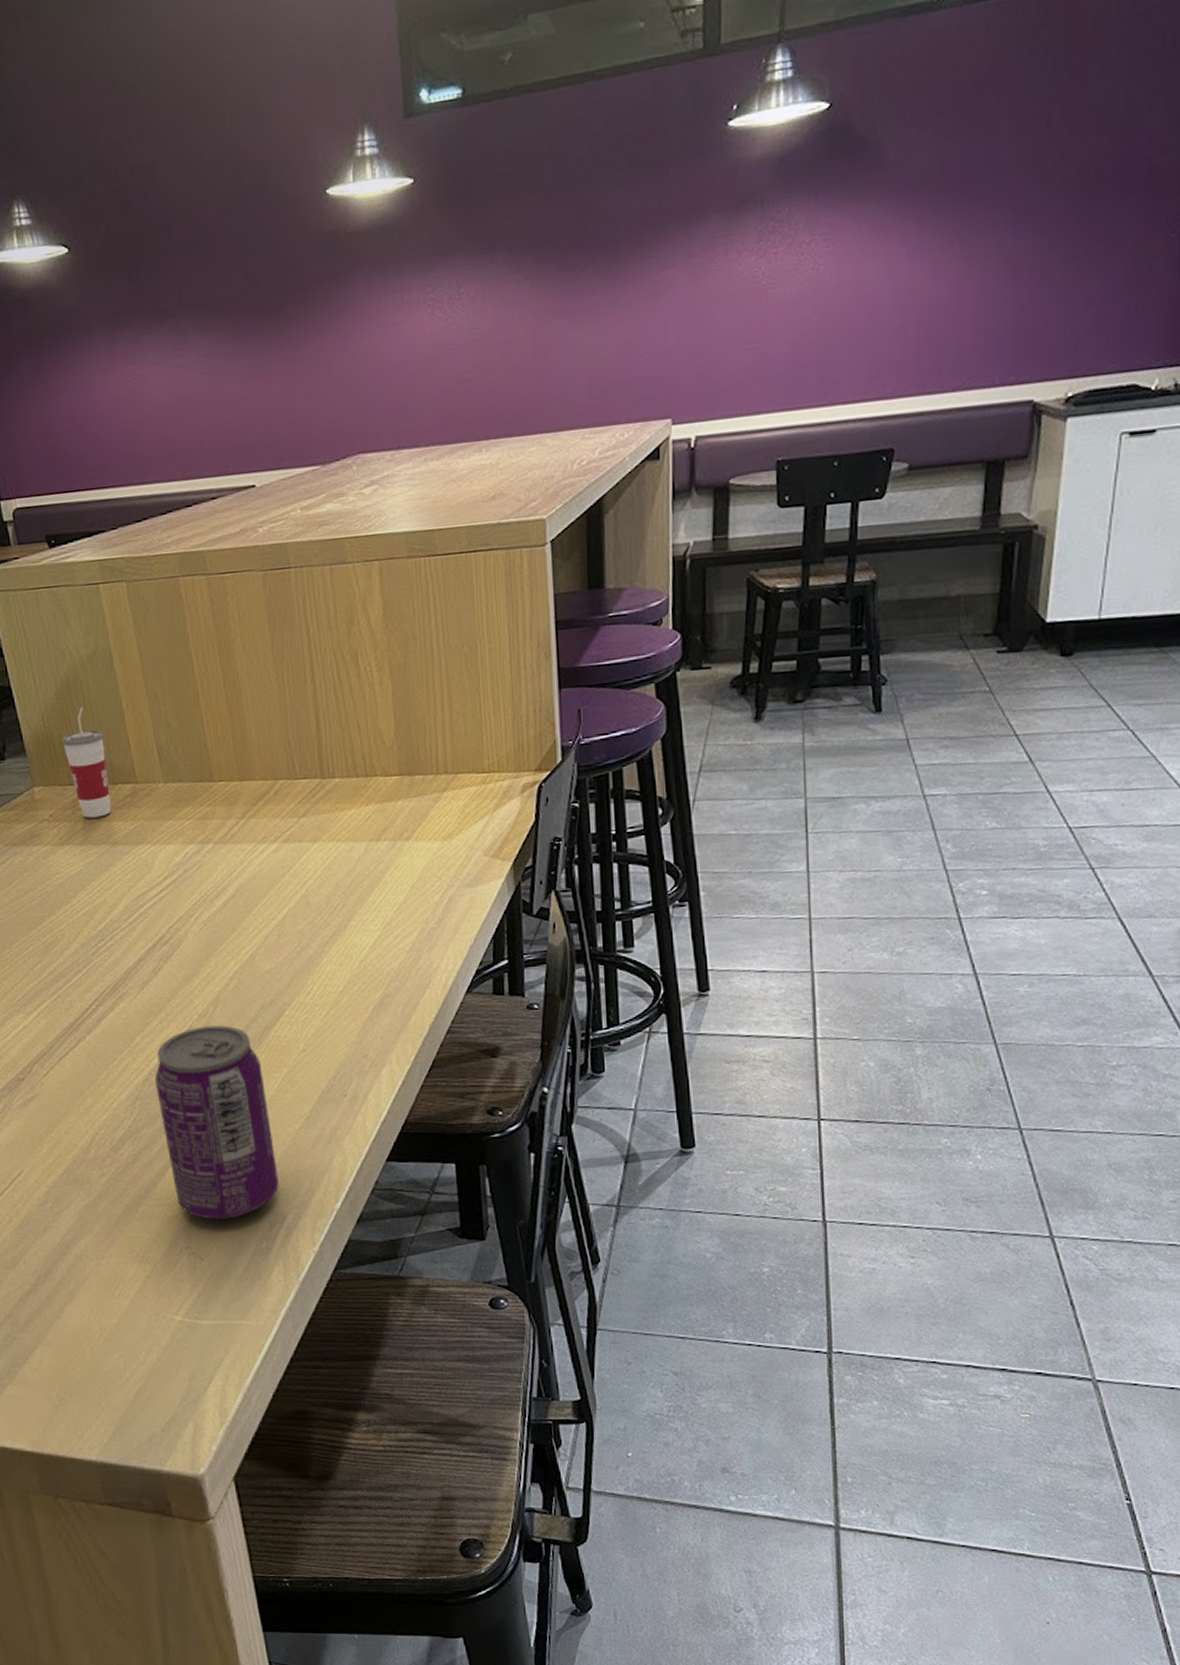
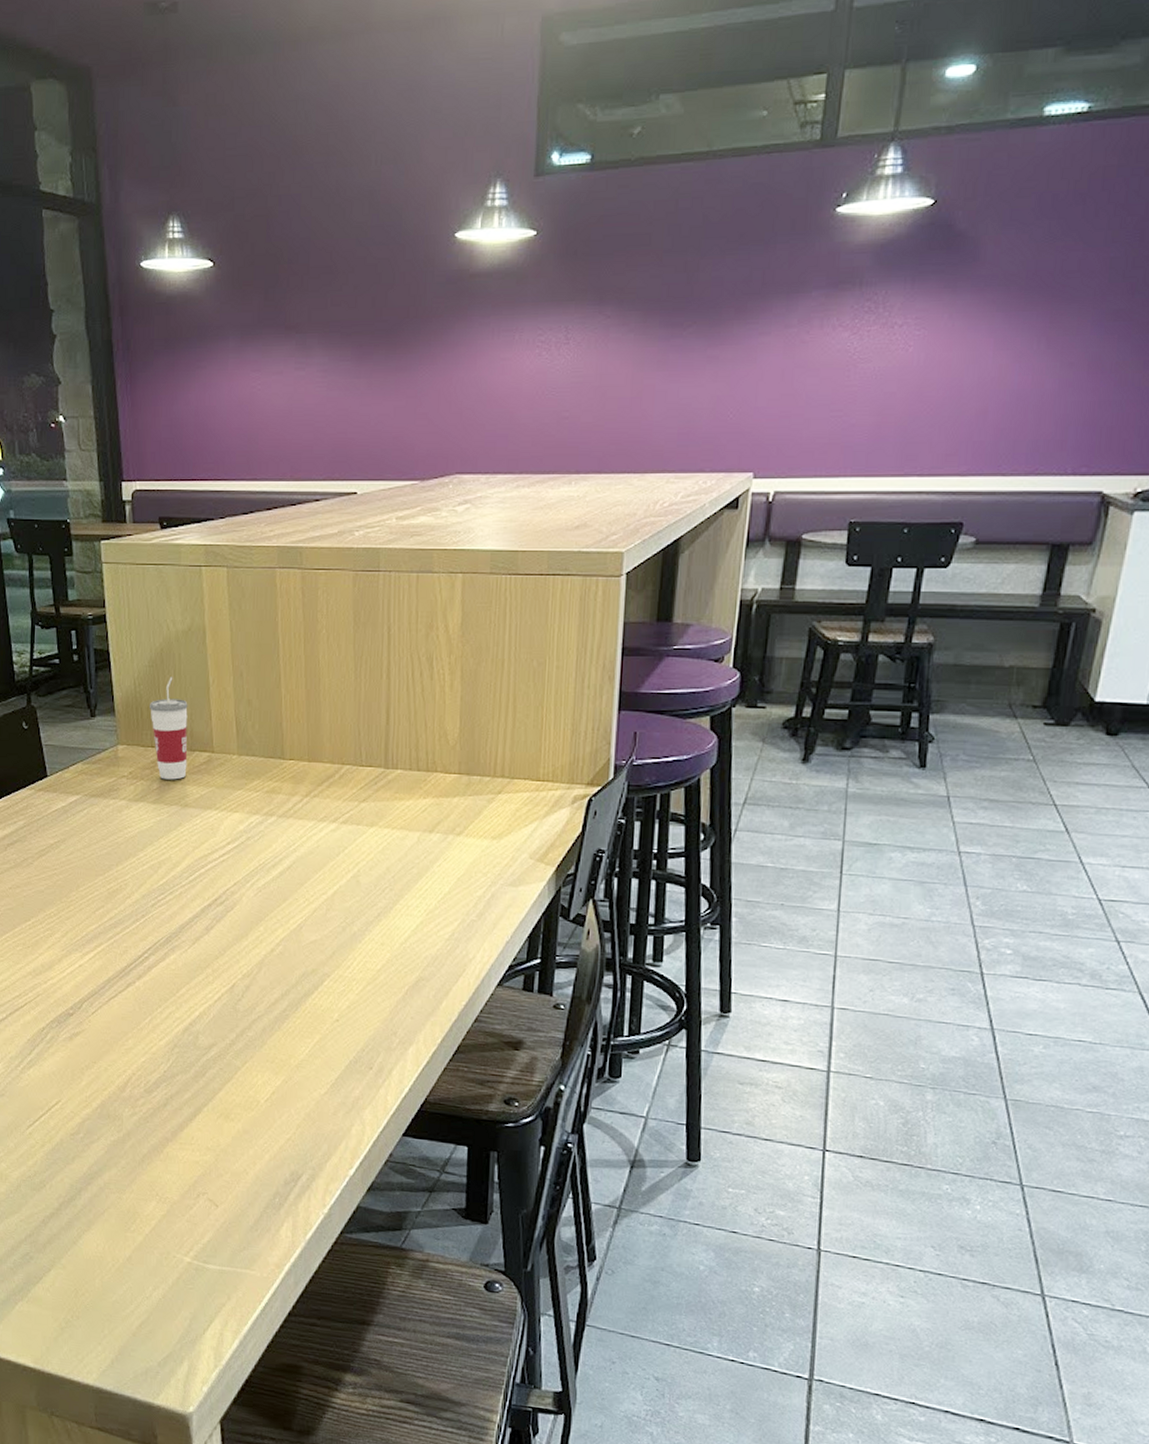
beverage can: present [155,1025,279,1219] -> none [194,986,299,1171]

